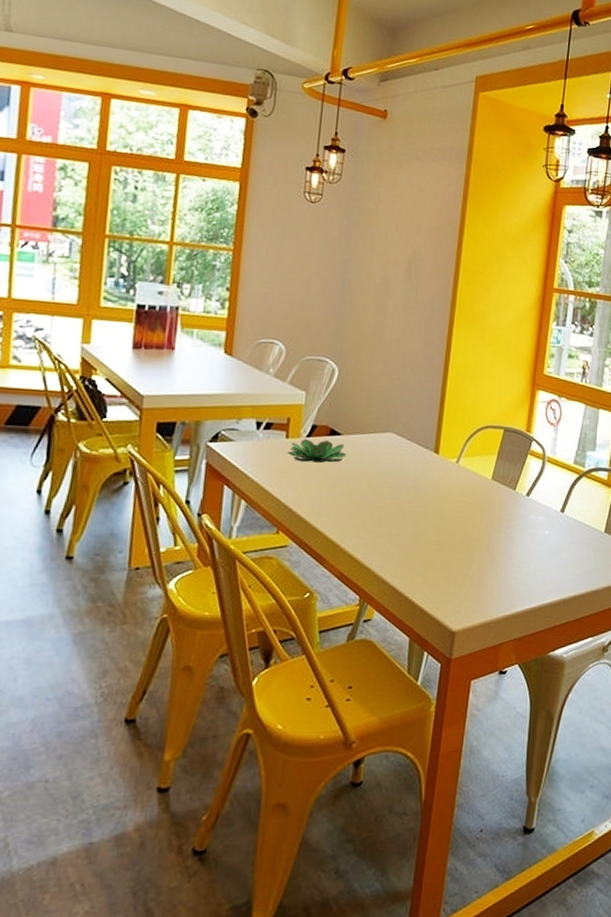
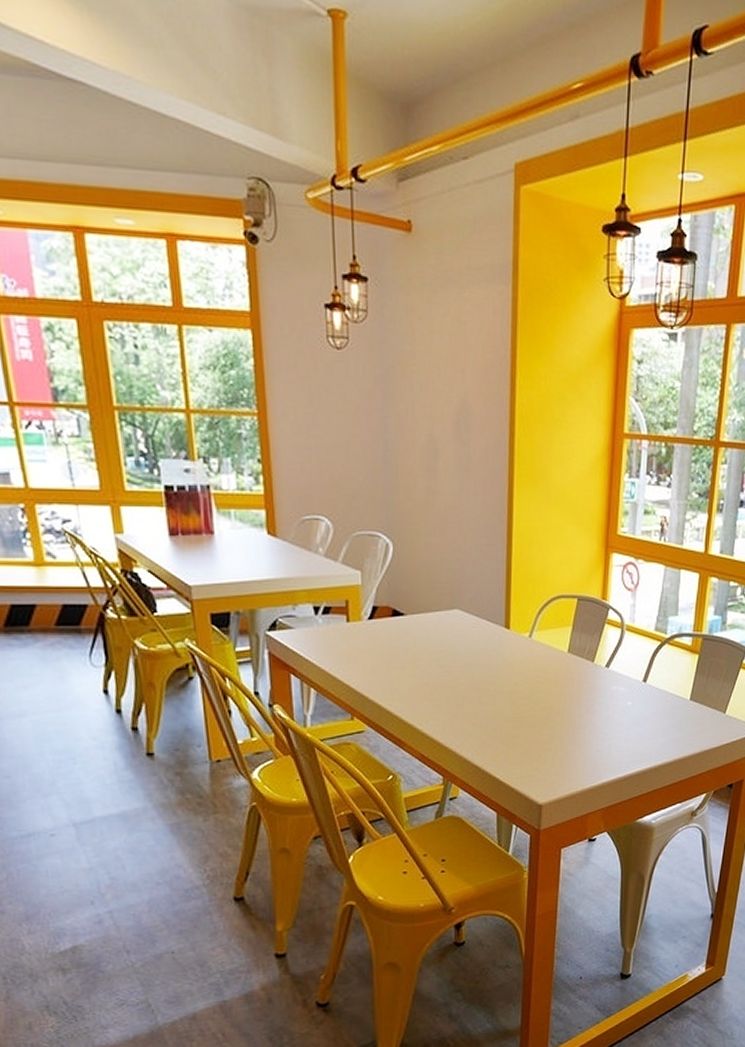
succulent plant: present [288,438,347,464] -> none [351,621,413,647]

